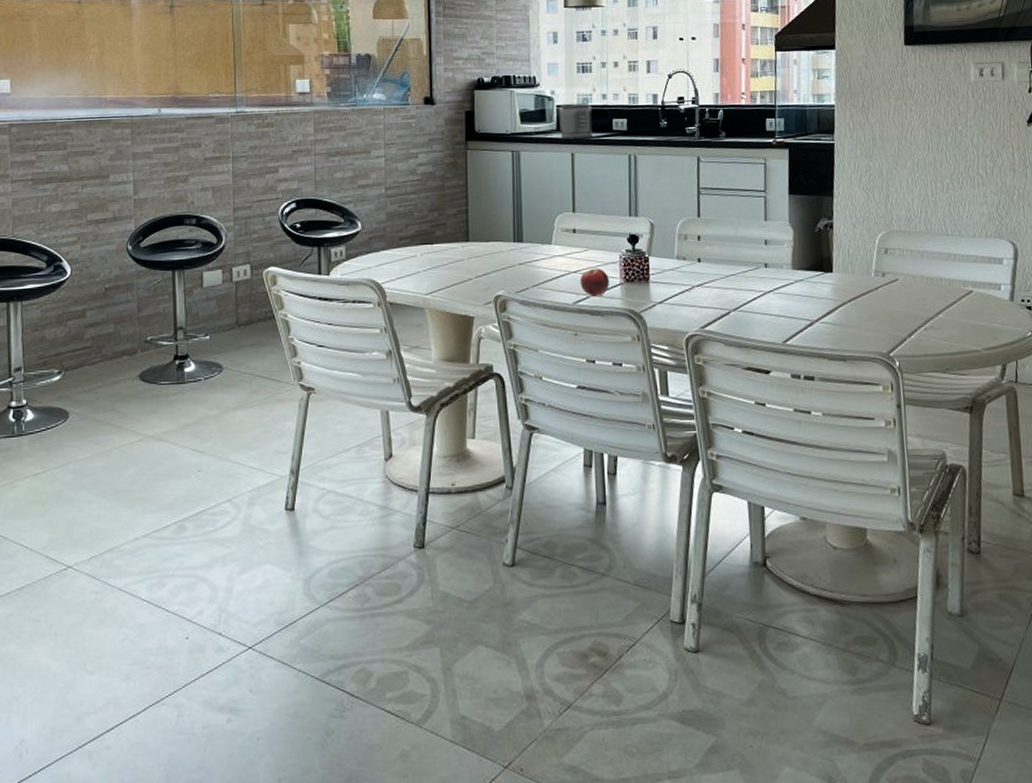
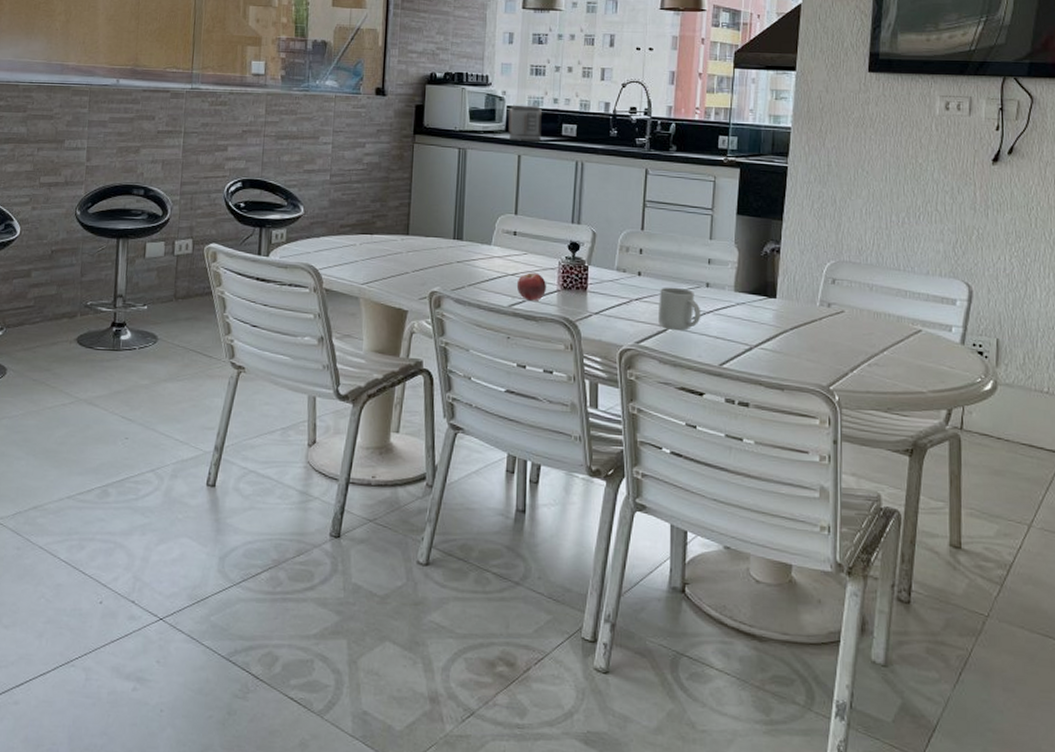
mug: none [720,270,762,312] -> present [658,287,701,331]

